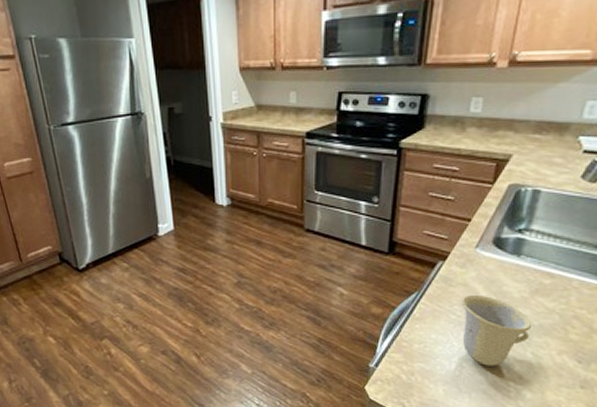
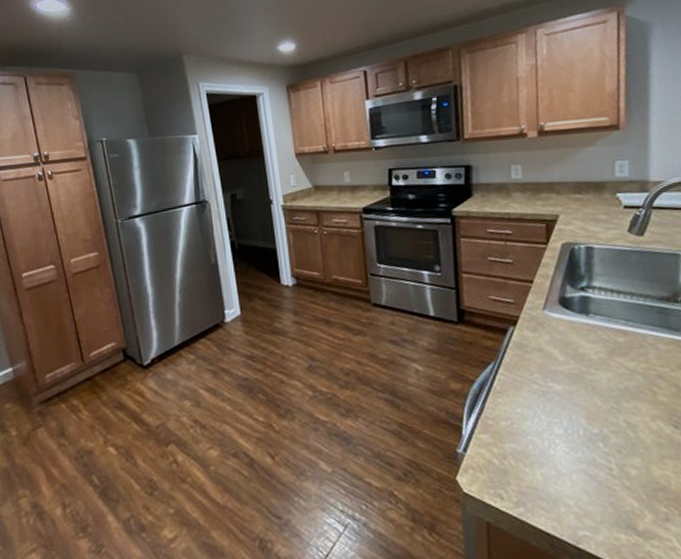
cup: present [461,294,533,366] -> none [540,359,619,441]

